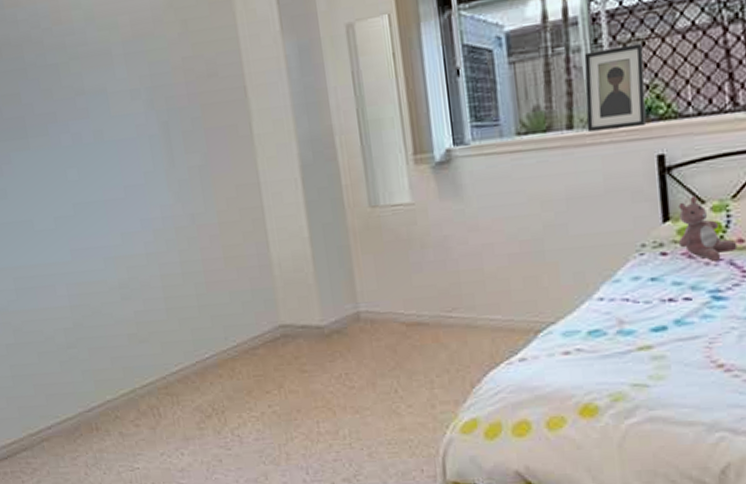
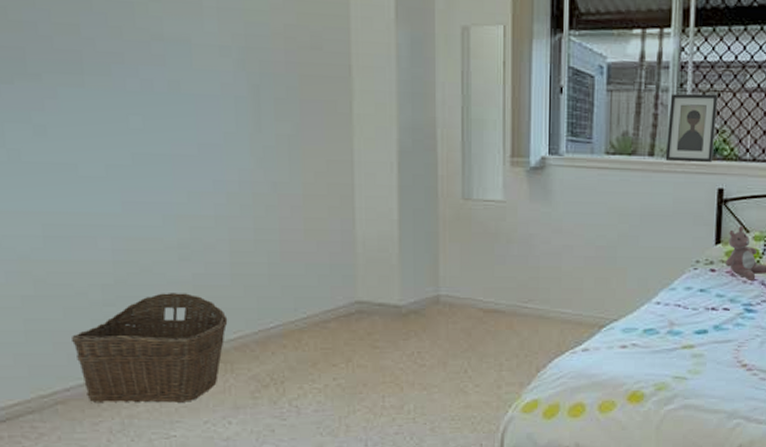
wicker basket: none [47,330,169,439] -> present [72,293,228,403]

